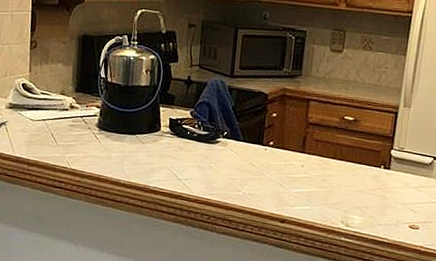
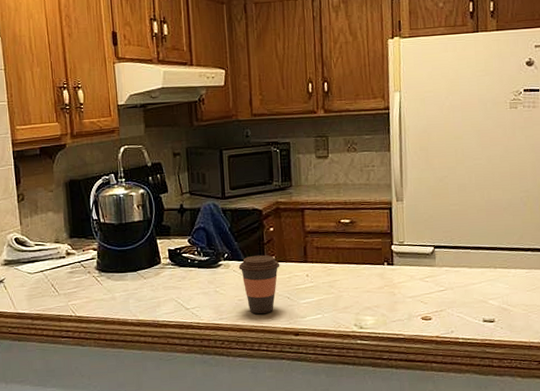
coffee cup: none [236,137,277,196] -> present [238,255,280,314]

